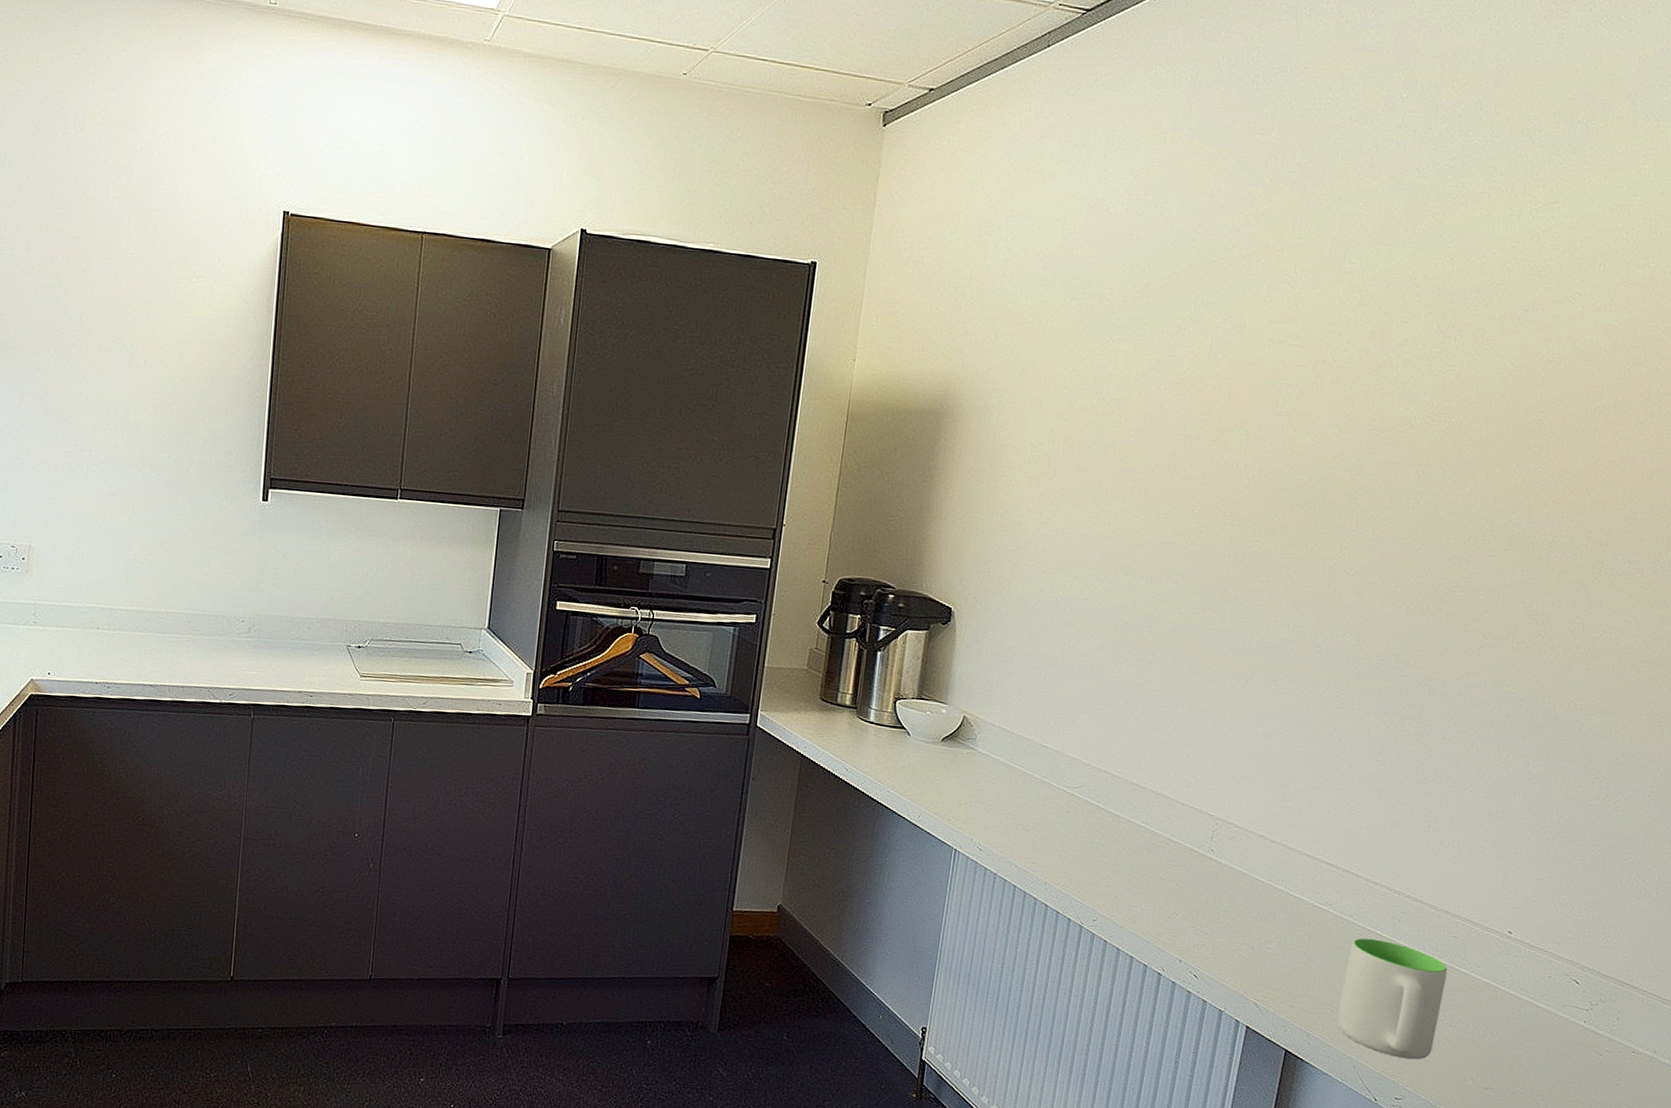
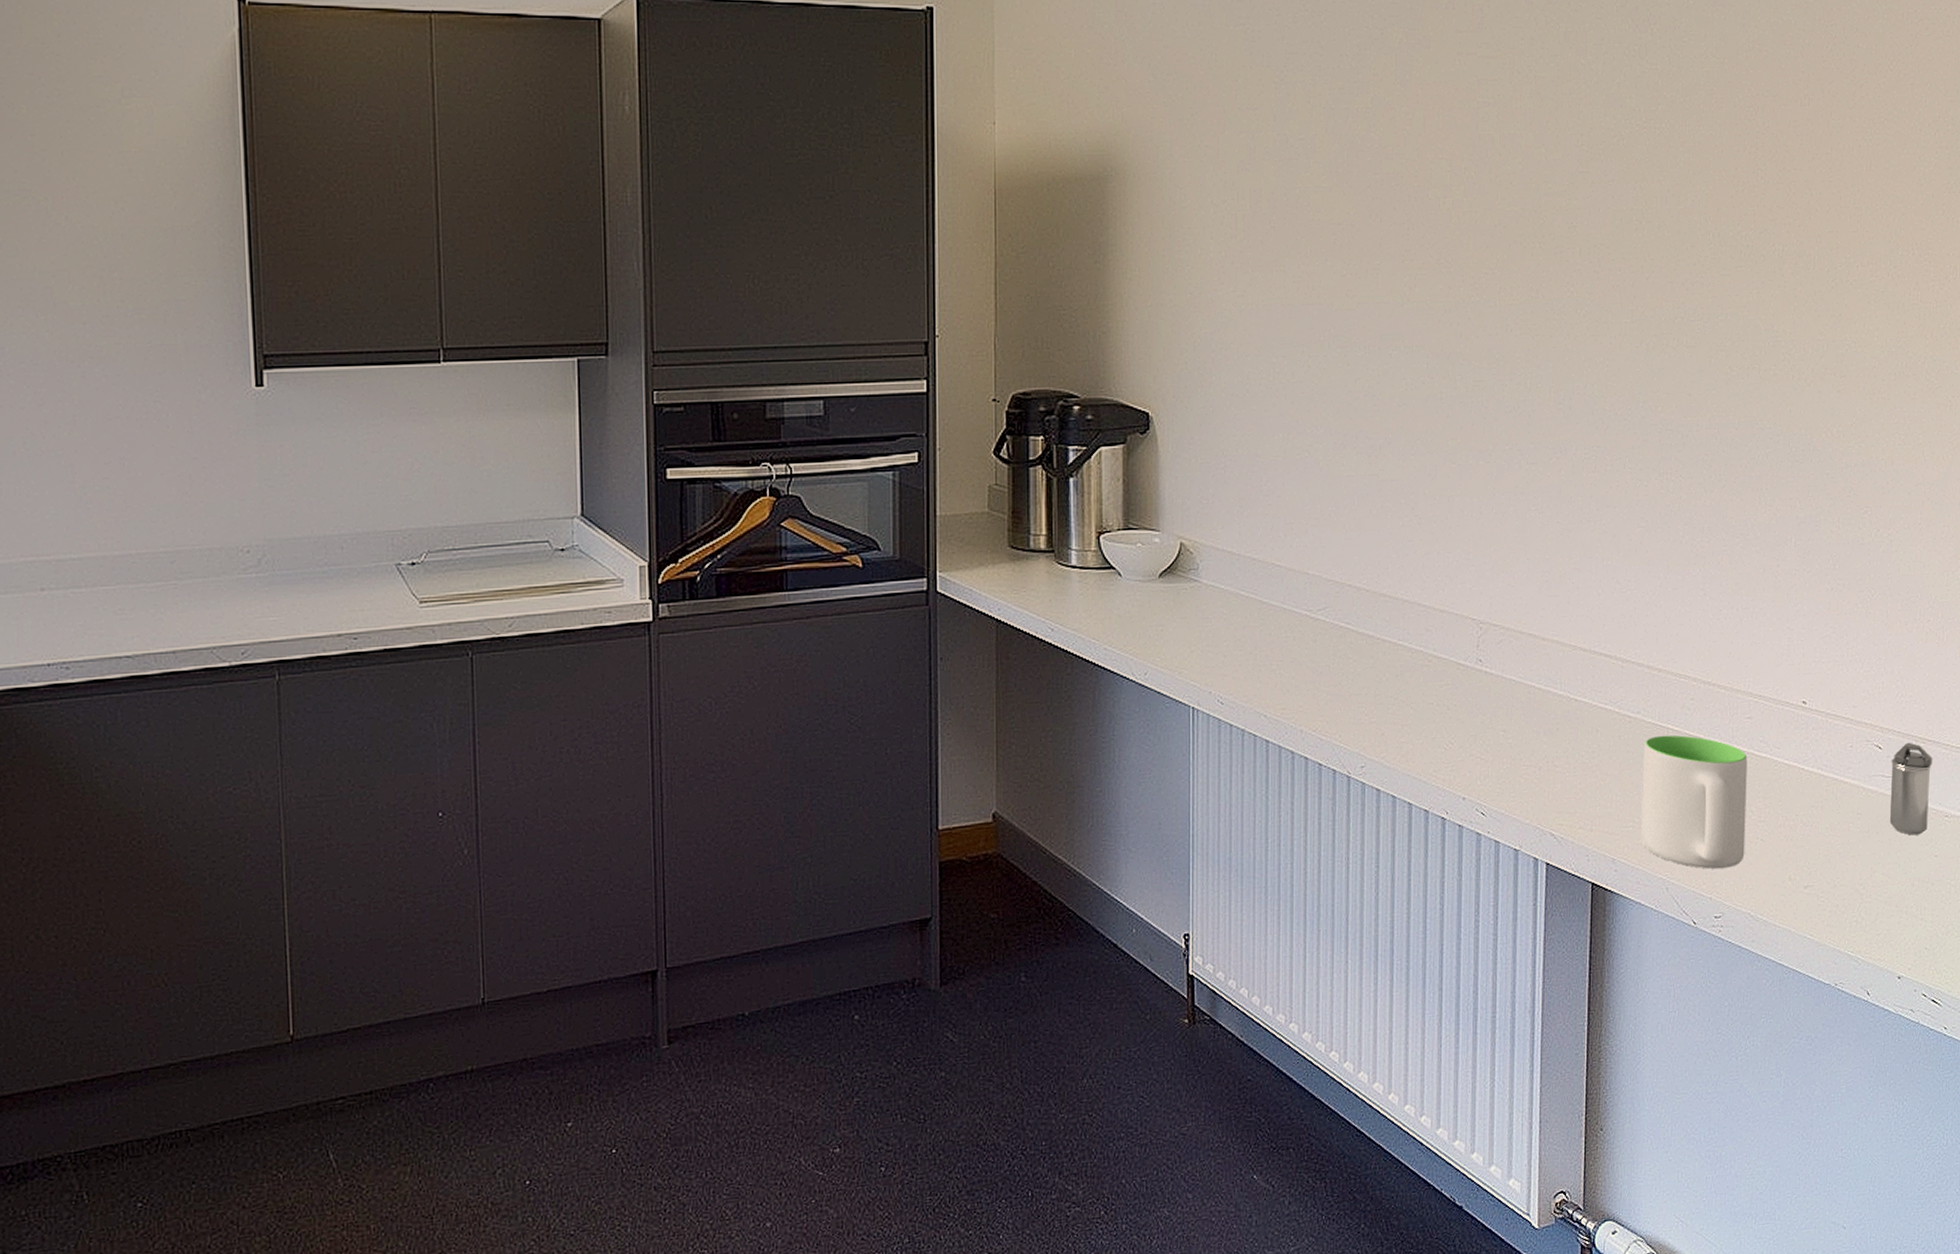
shaker: none [1576,982,1628,1064] -> present [1889,742,1933,836]

